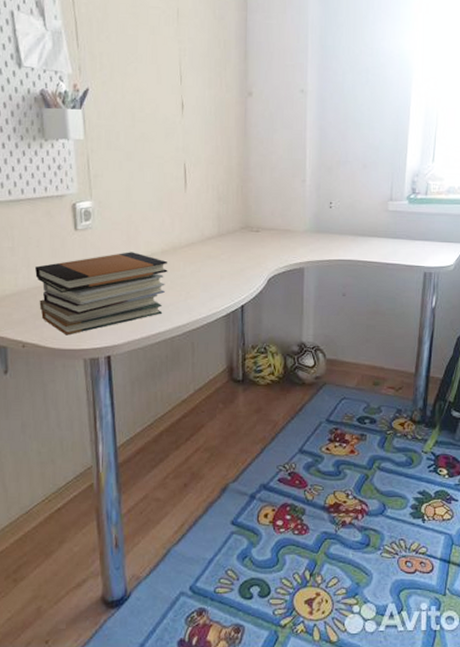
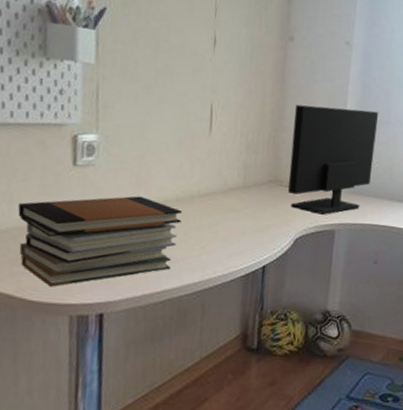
monitor: none [258,152,337,255] -> present [288,104,379,215]

